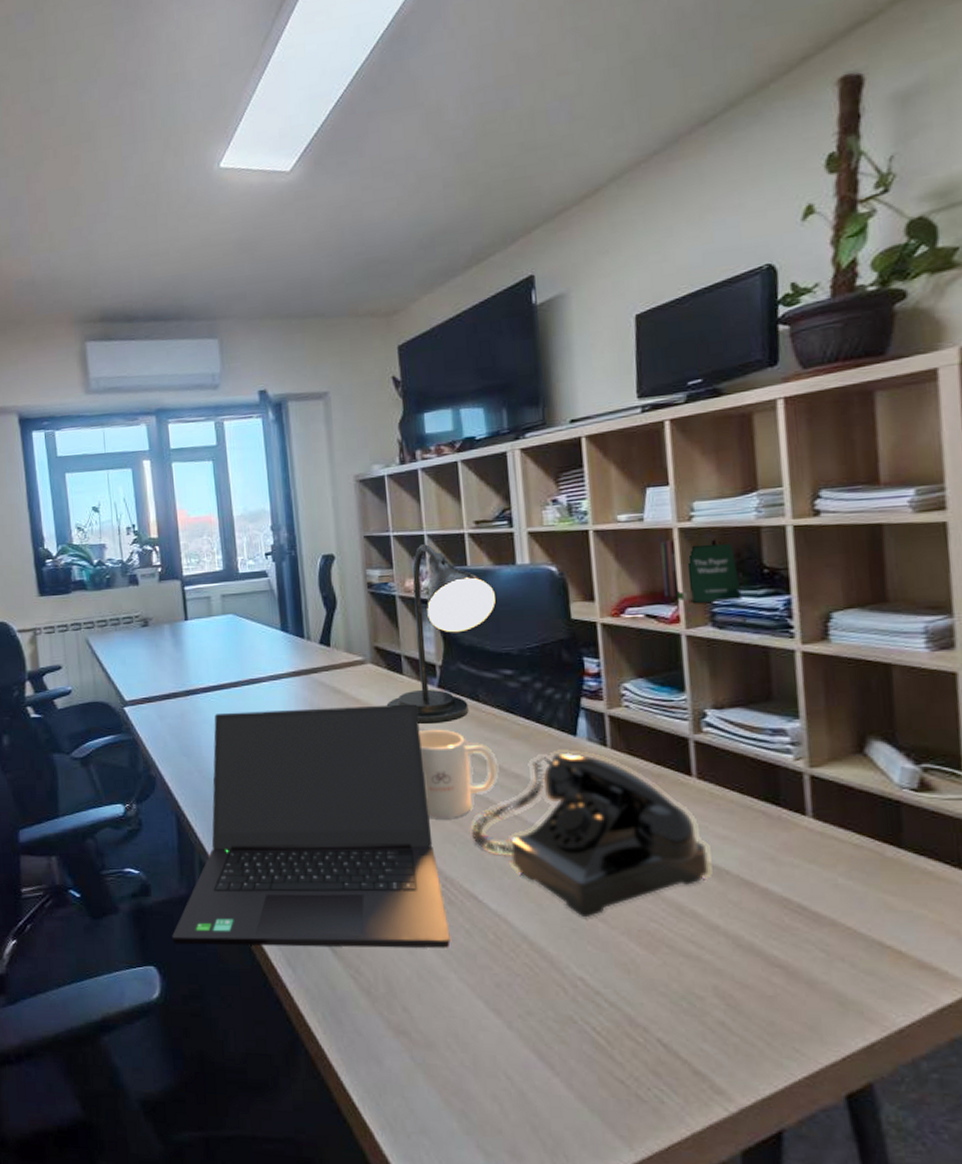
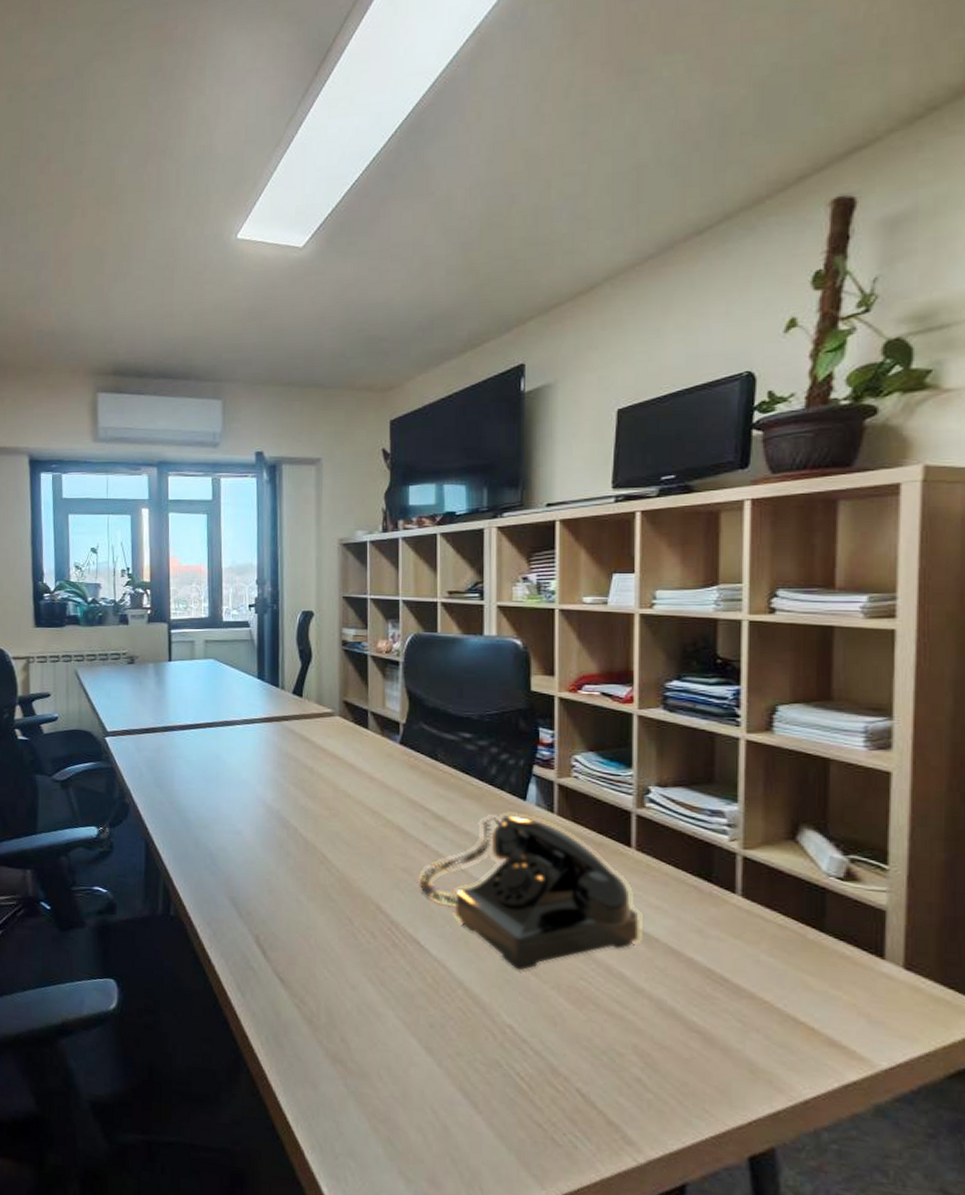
laptop: present [172,704,451,948] -> none [132,750,391,987]
desk lamp: present [386,544,497,725] -> none [350,609,462,778]
mug: present [418,729,497,820] -> none [378,782,448,868]
books: present [660,536,743,603] -> none [621,624,694,687]

